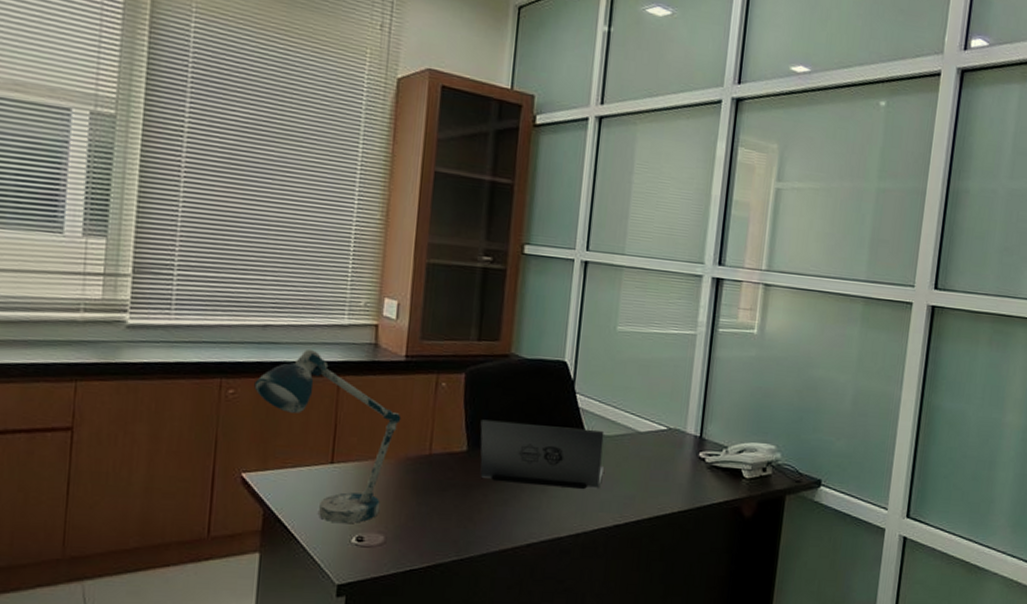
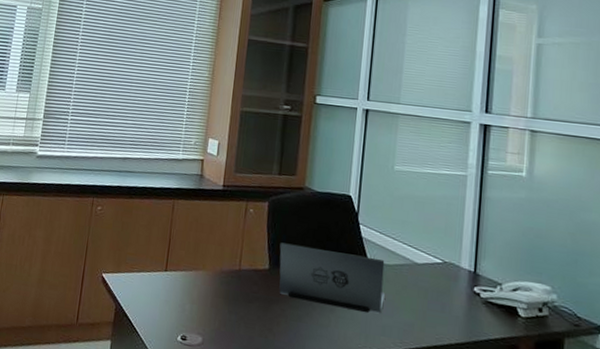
desk lamp: present [254,348,402,524] -> none [115,177,219,324]

